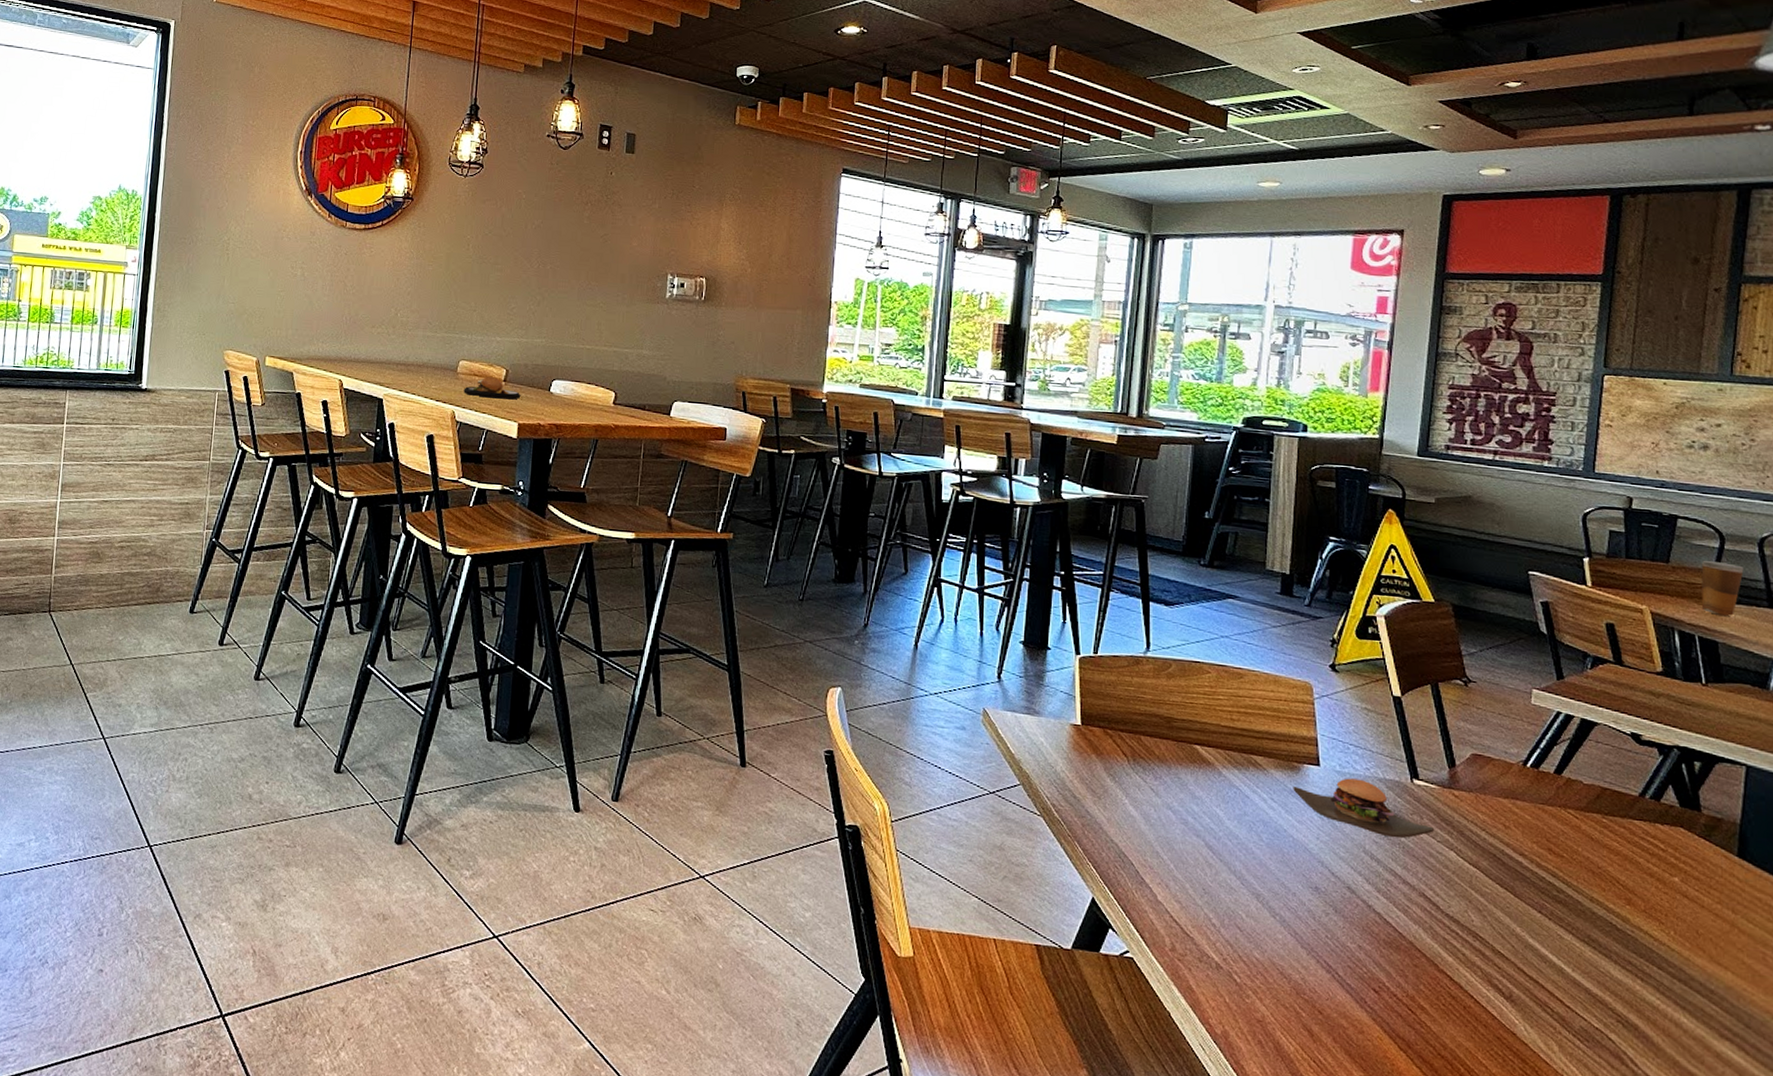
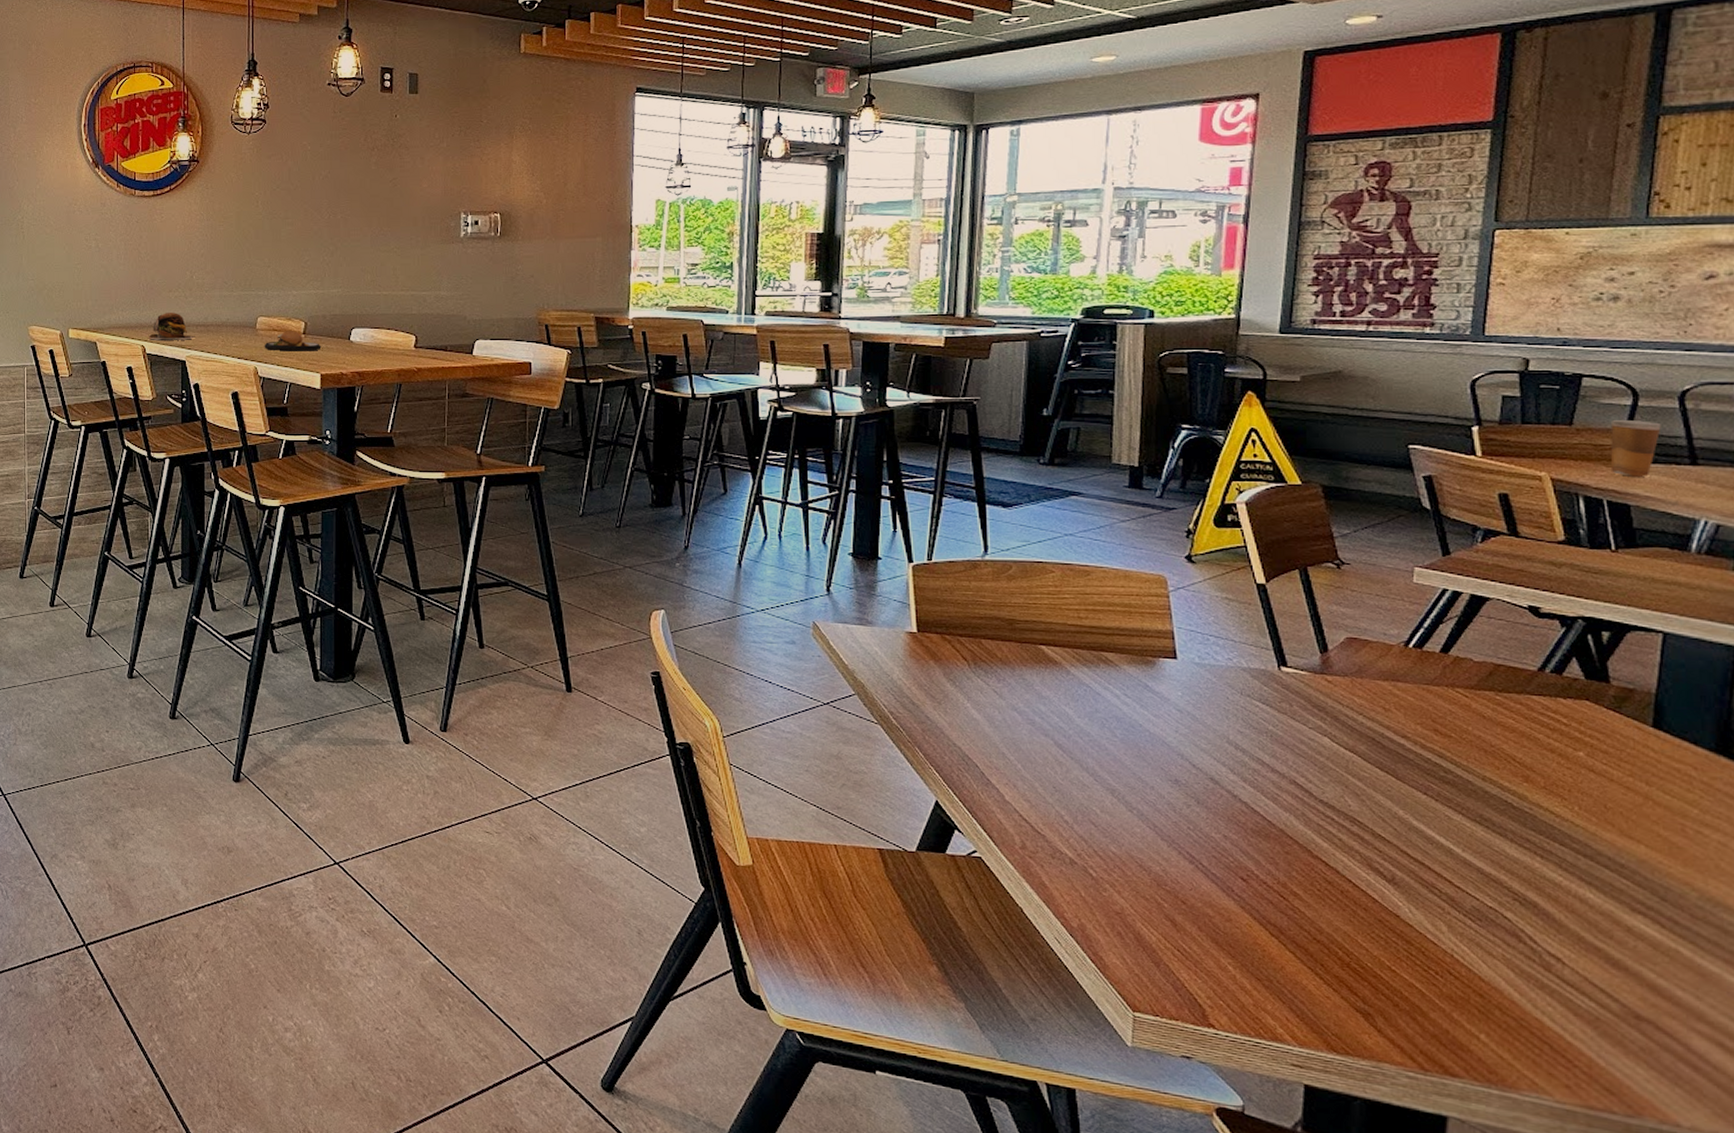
burger: none [346,348,395,378] -> present [148,313,195,341]
burger: present [1293,778,1435,839] -> none [1148,669,1306,727]

